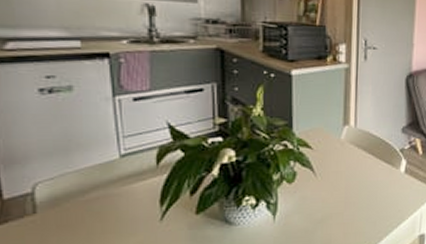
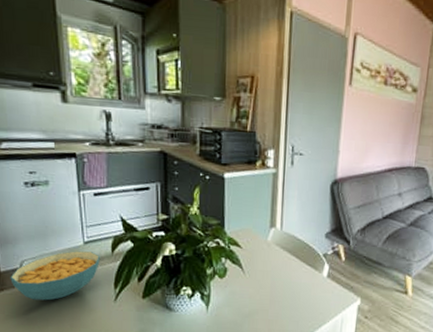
cereal bowl: none [17,166,141,230] -> present [10,251,100,301]

